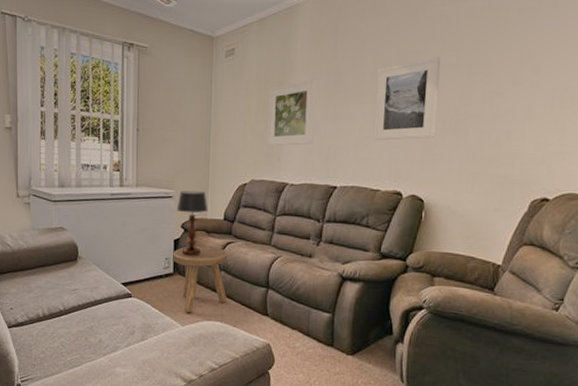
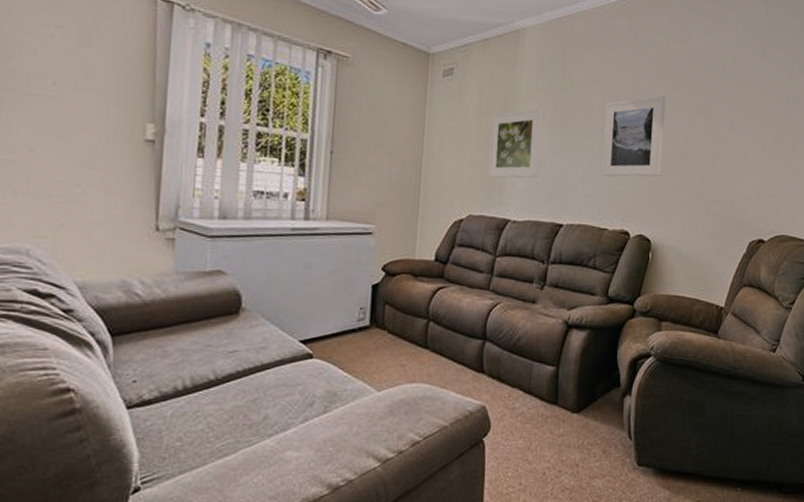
stool: present [173,245,228,312] -> none [369,292,438,373]
table lamp: present [176,191,208,256] -> none [377,226,417,305]

